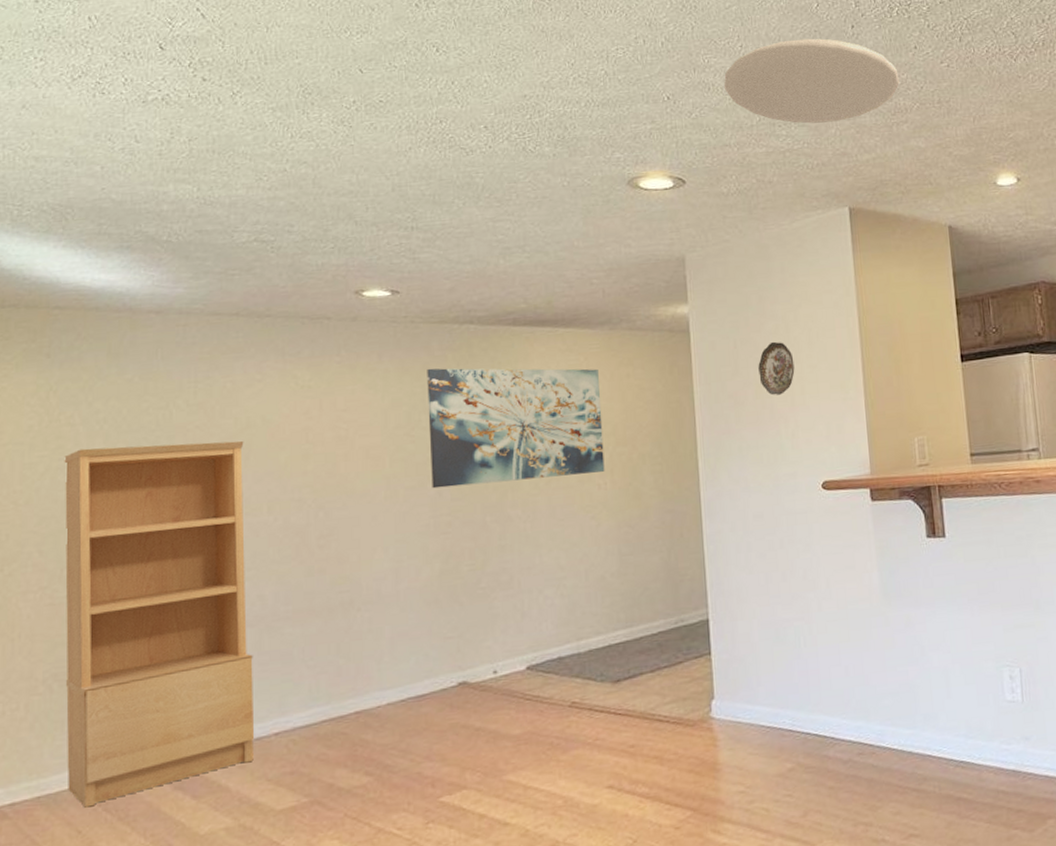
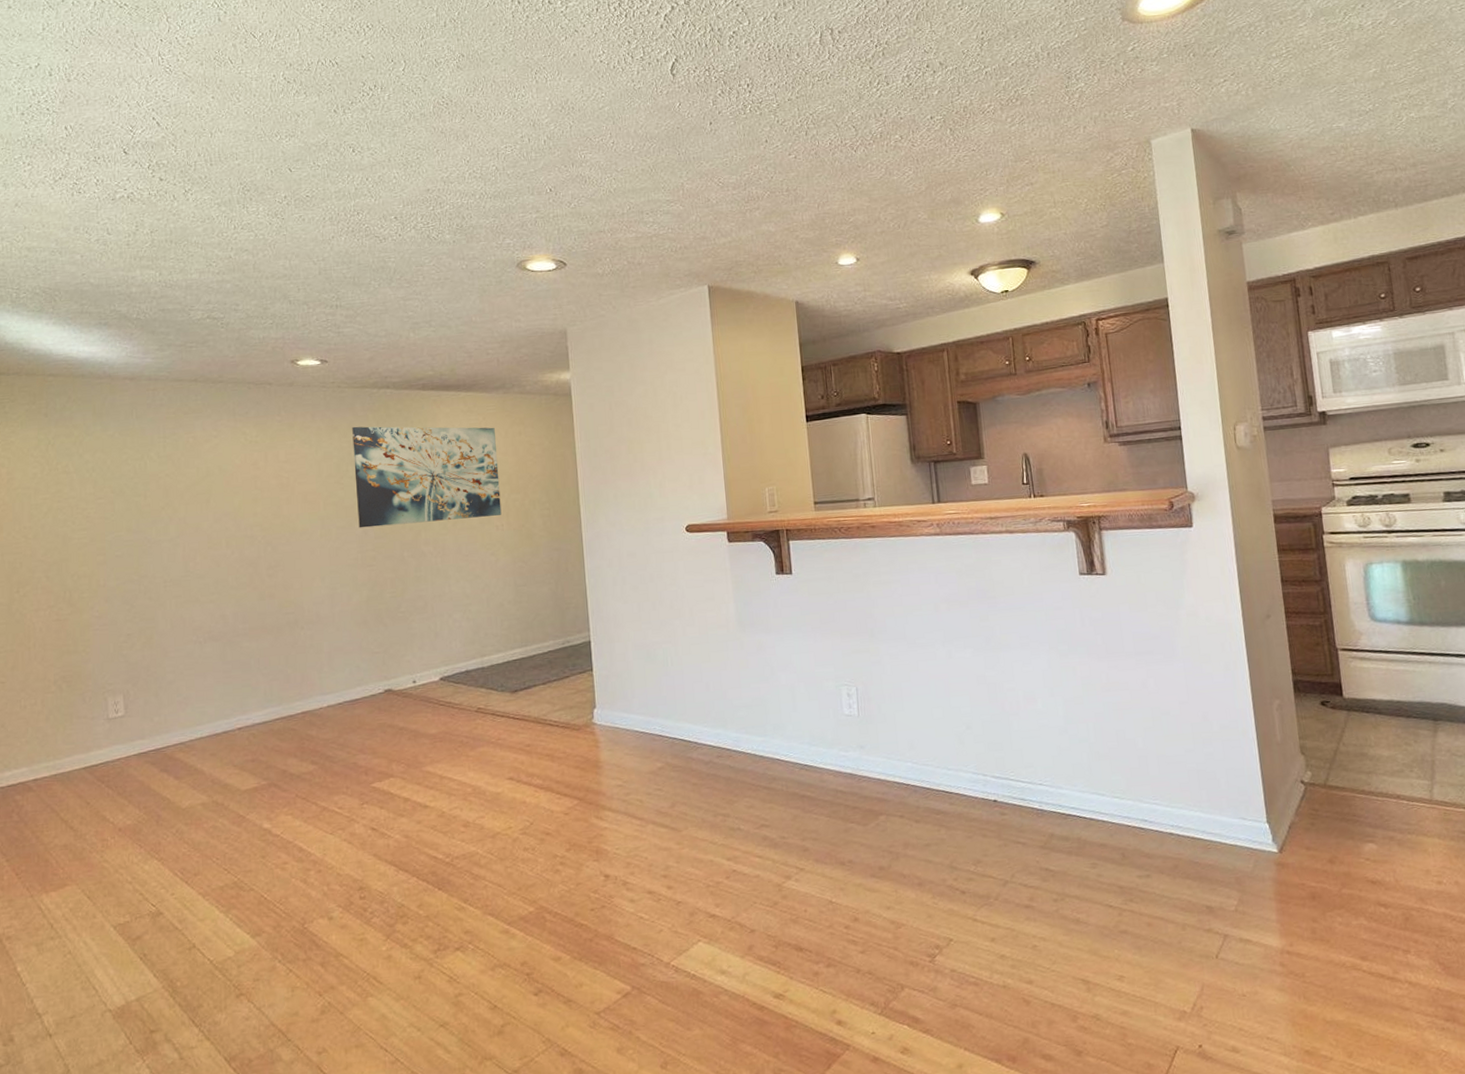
bookcase: present [64,440,255,808] -> none [62,487,223,784]
ceiling light: present [723,38,900,124] -> none [598,134,752,211]
decorative plate: present [758,341,795,396] -> none [630,403,662,451]

